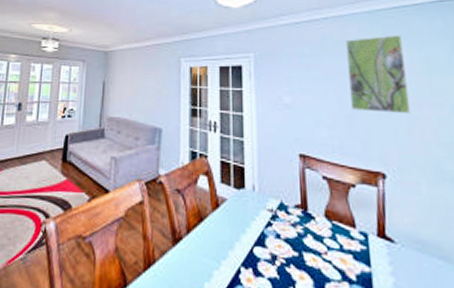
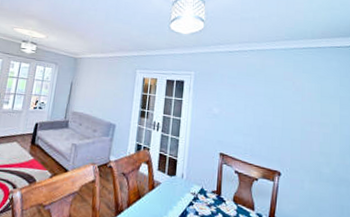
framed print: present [346,34,411,115] -> none [263,68,306,130]

